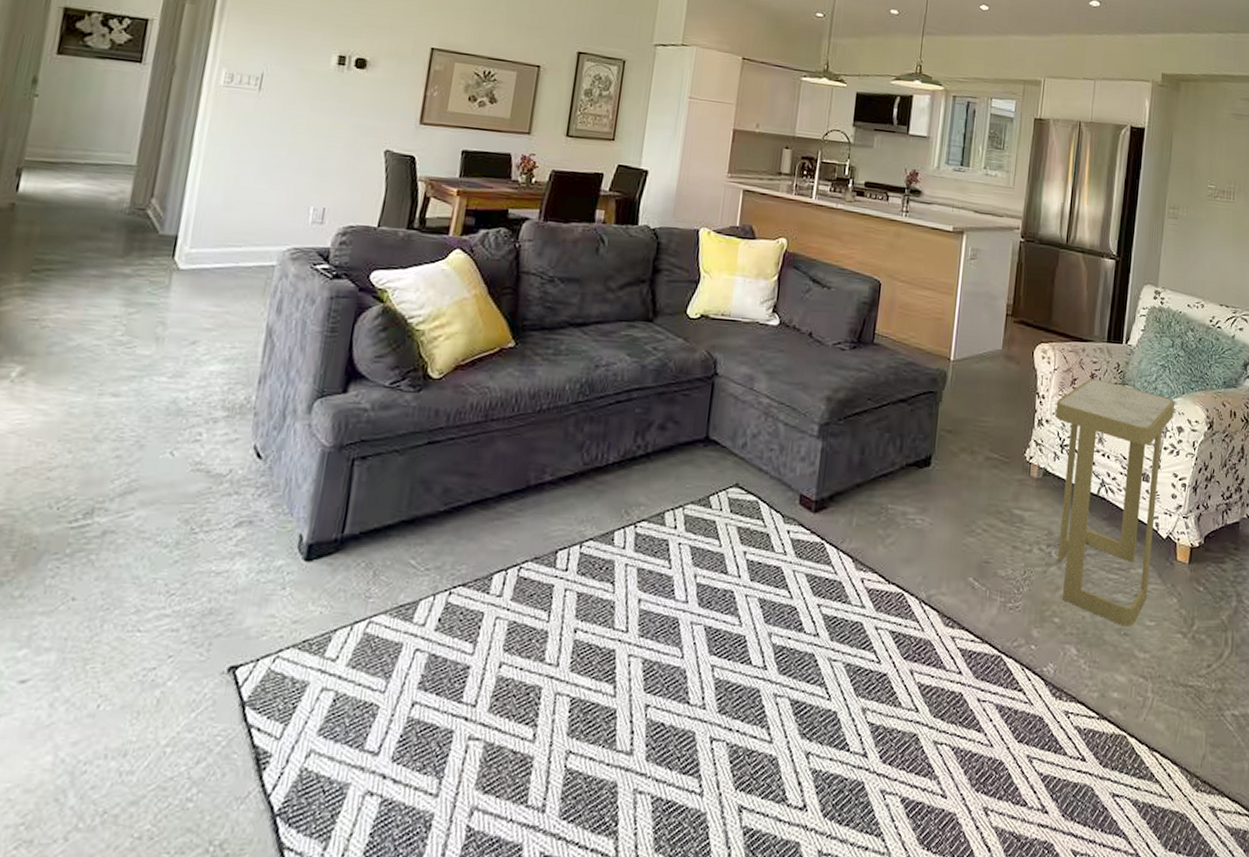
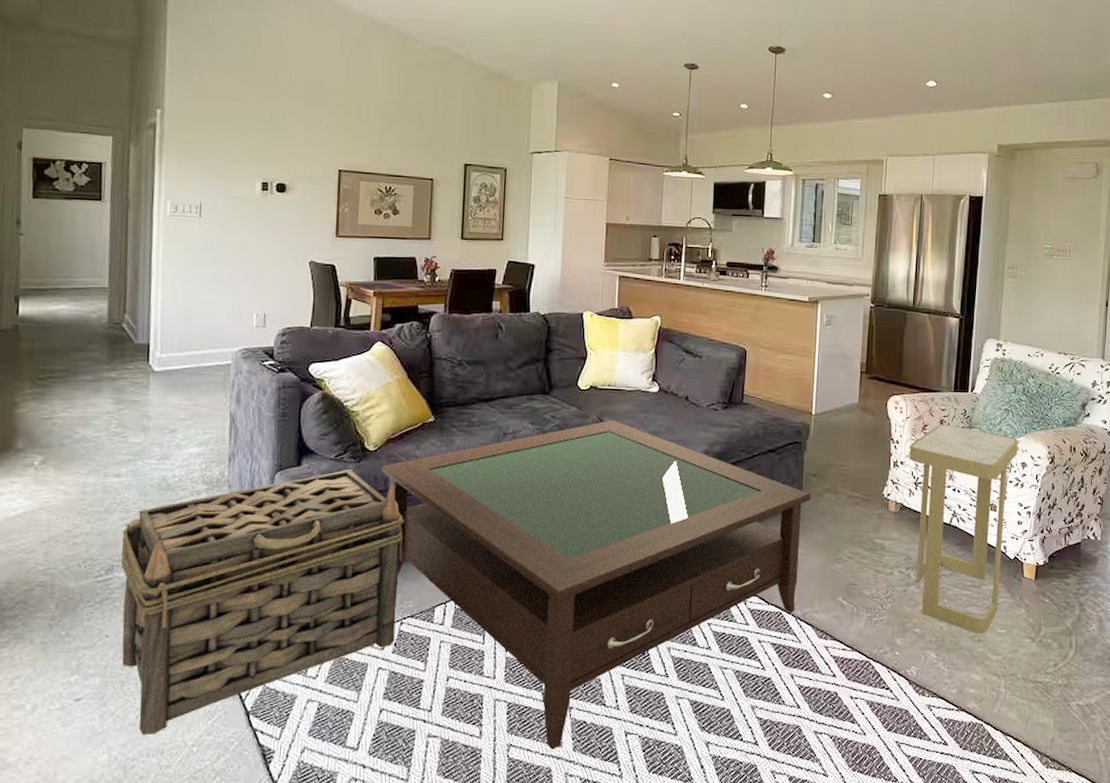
basket: none [88,400,467,730] -> present [120,470,405,735]
coffee table: none [445,356,944,759] -> present [382,420,811,750]

